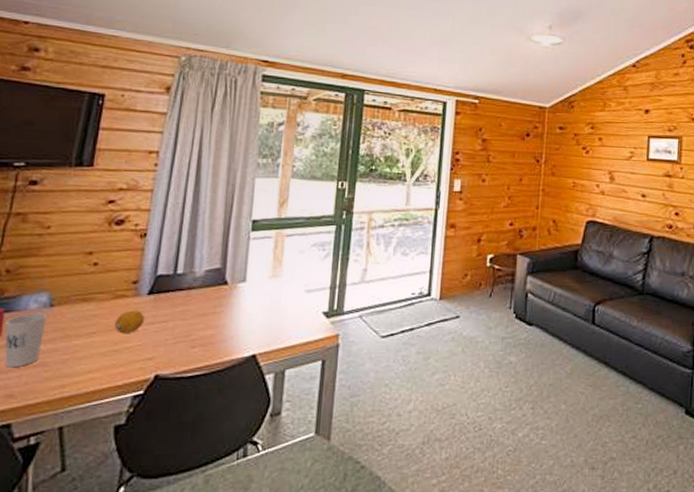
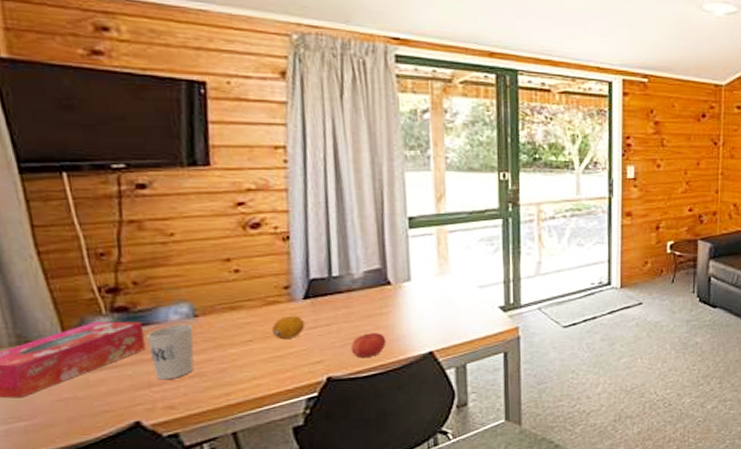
fruit: none [181,332,215,358] -> present [351,333,387,359]

